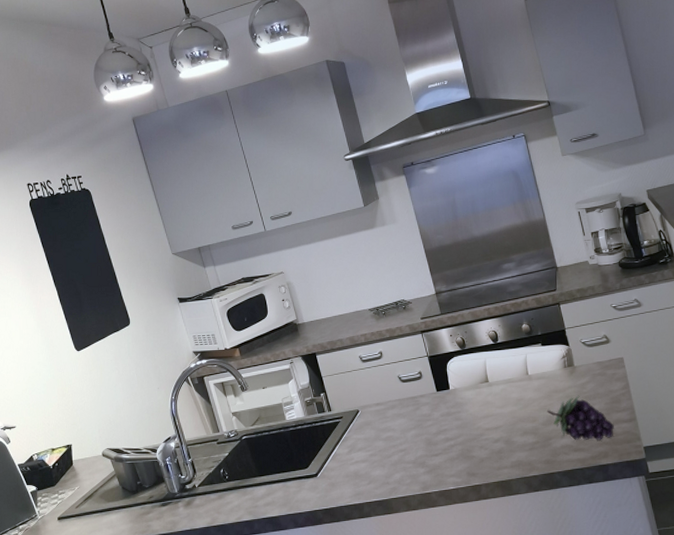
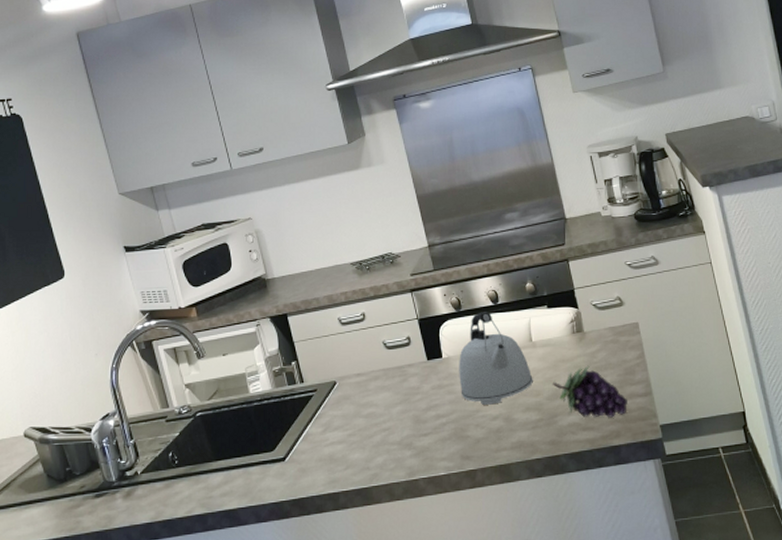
kettle: none [464,349,530,430] -> present [459,312,533,405]

